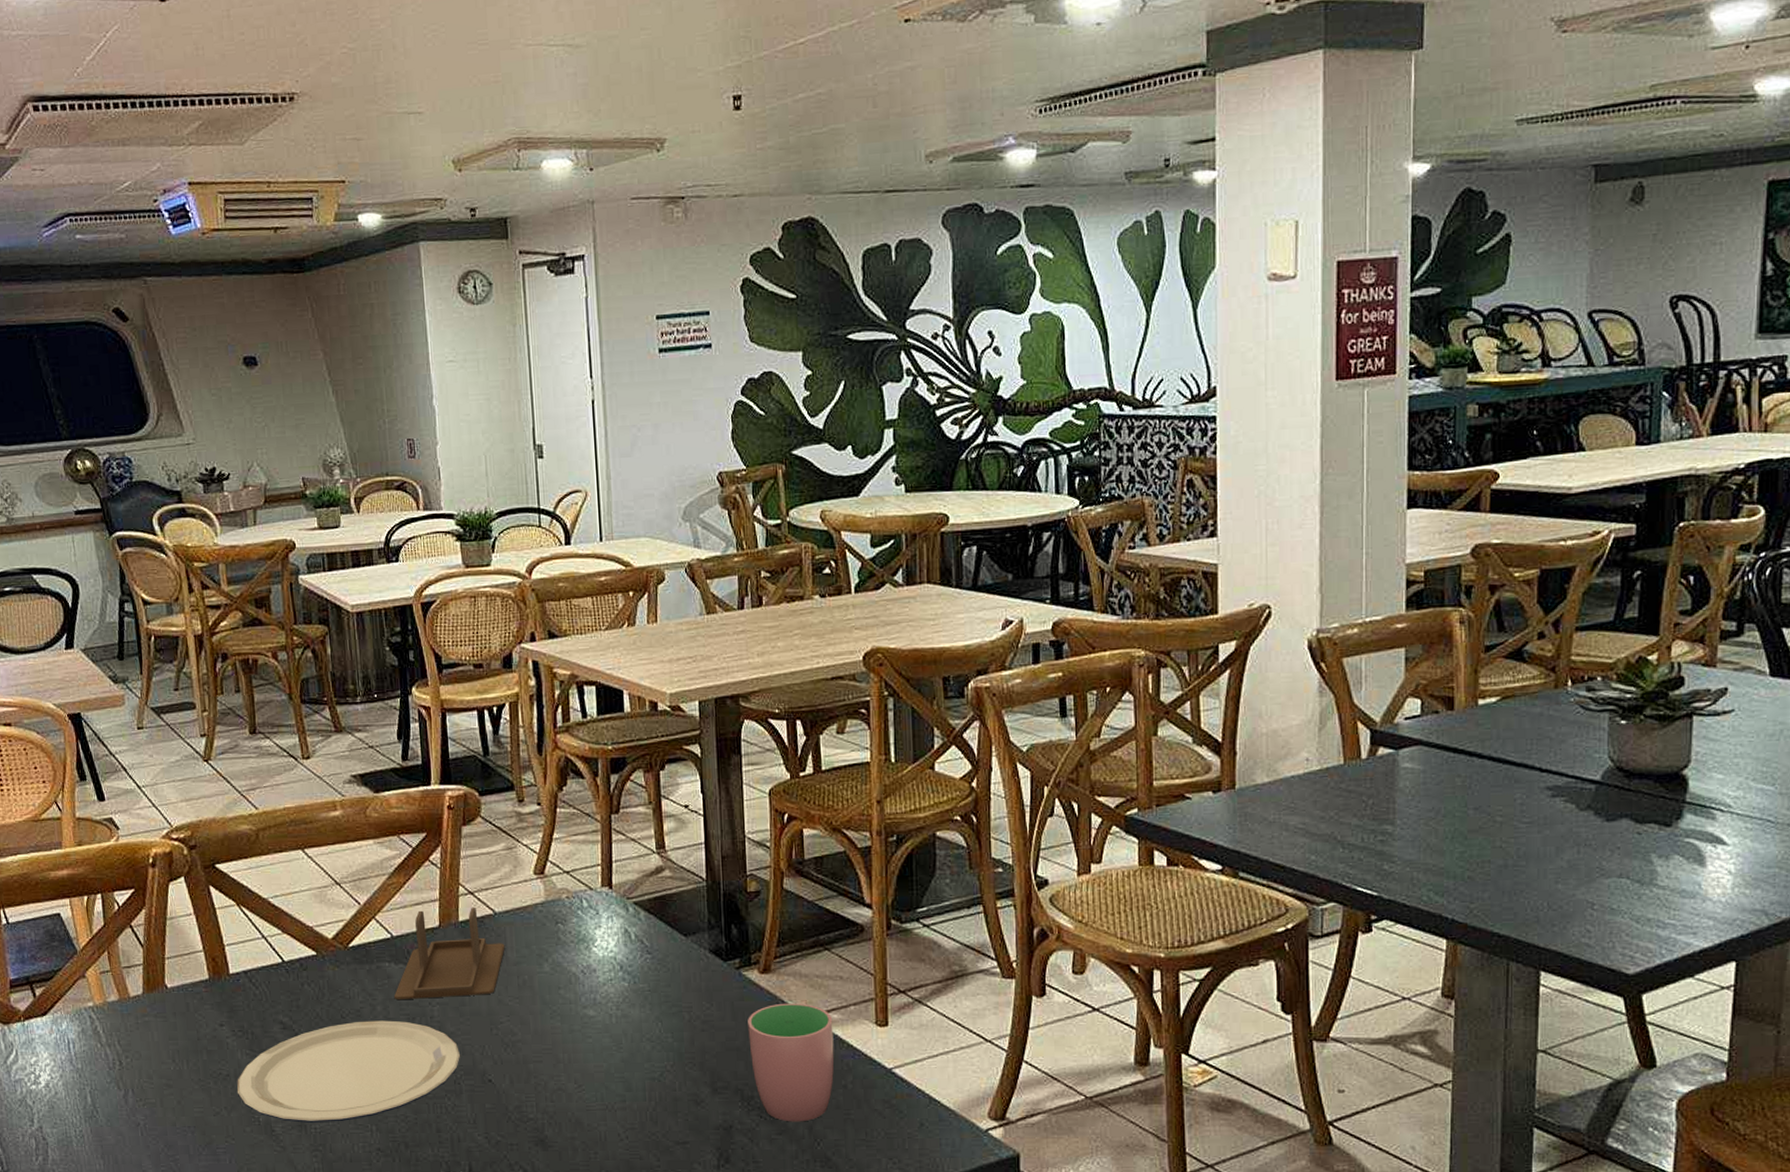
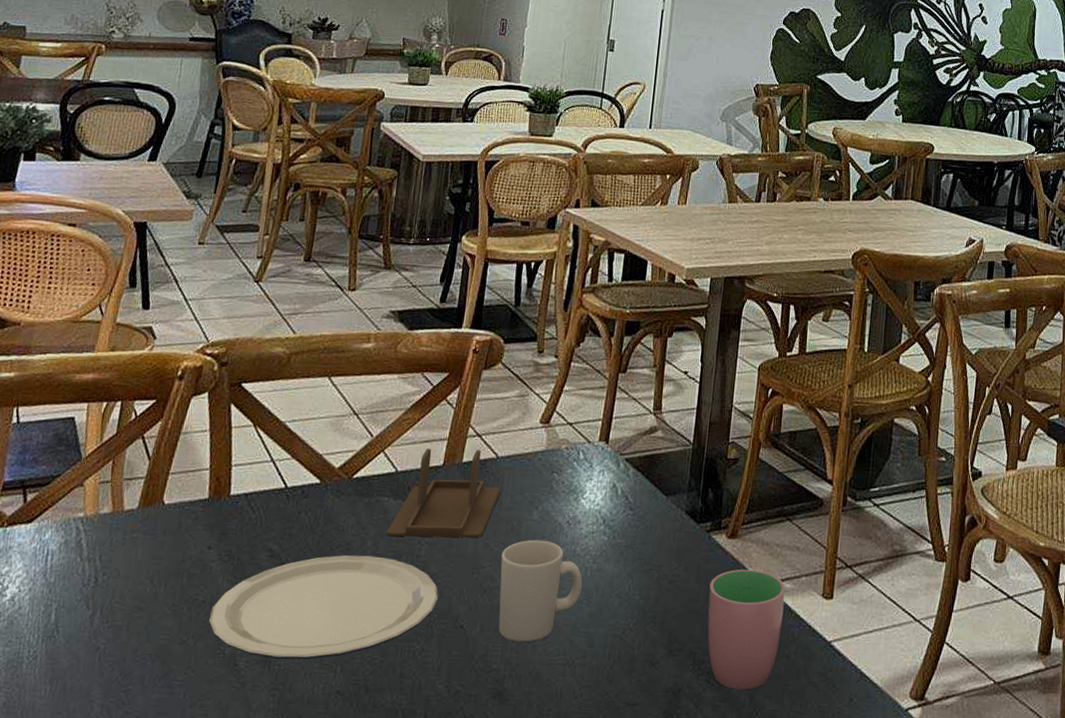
mug: none [518,991,610,1092] -> present [498,539,583,643]

